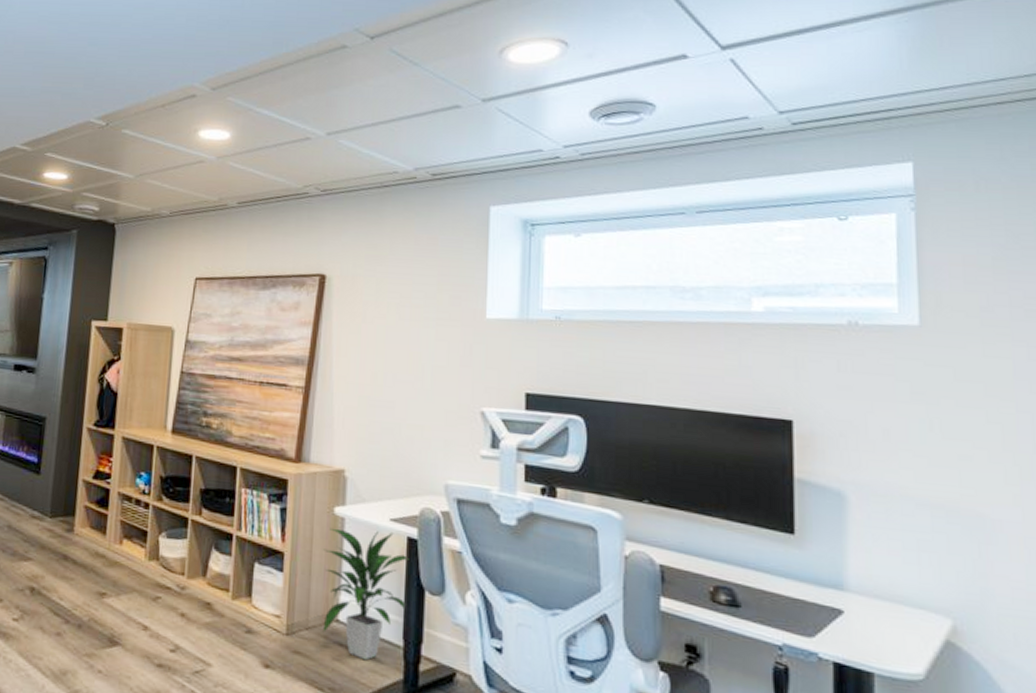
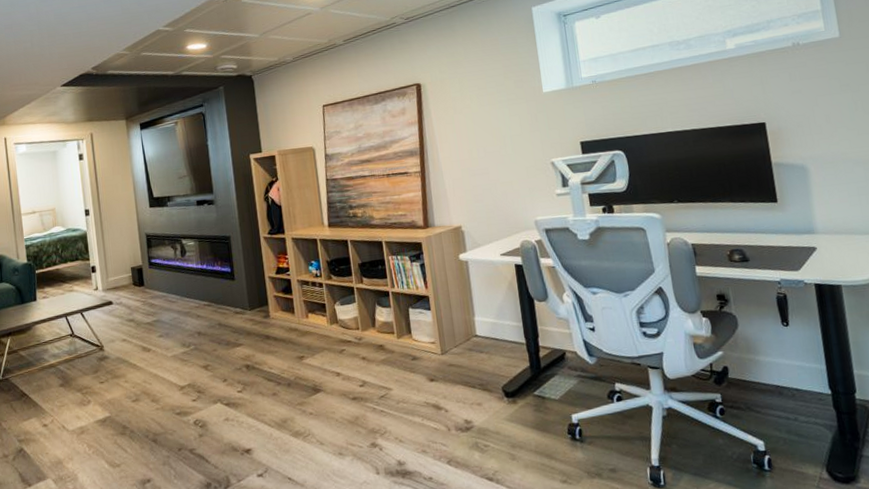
indoor plant: present [322,527,409,661] -> none [457,264,523,359]

